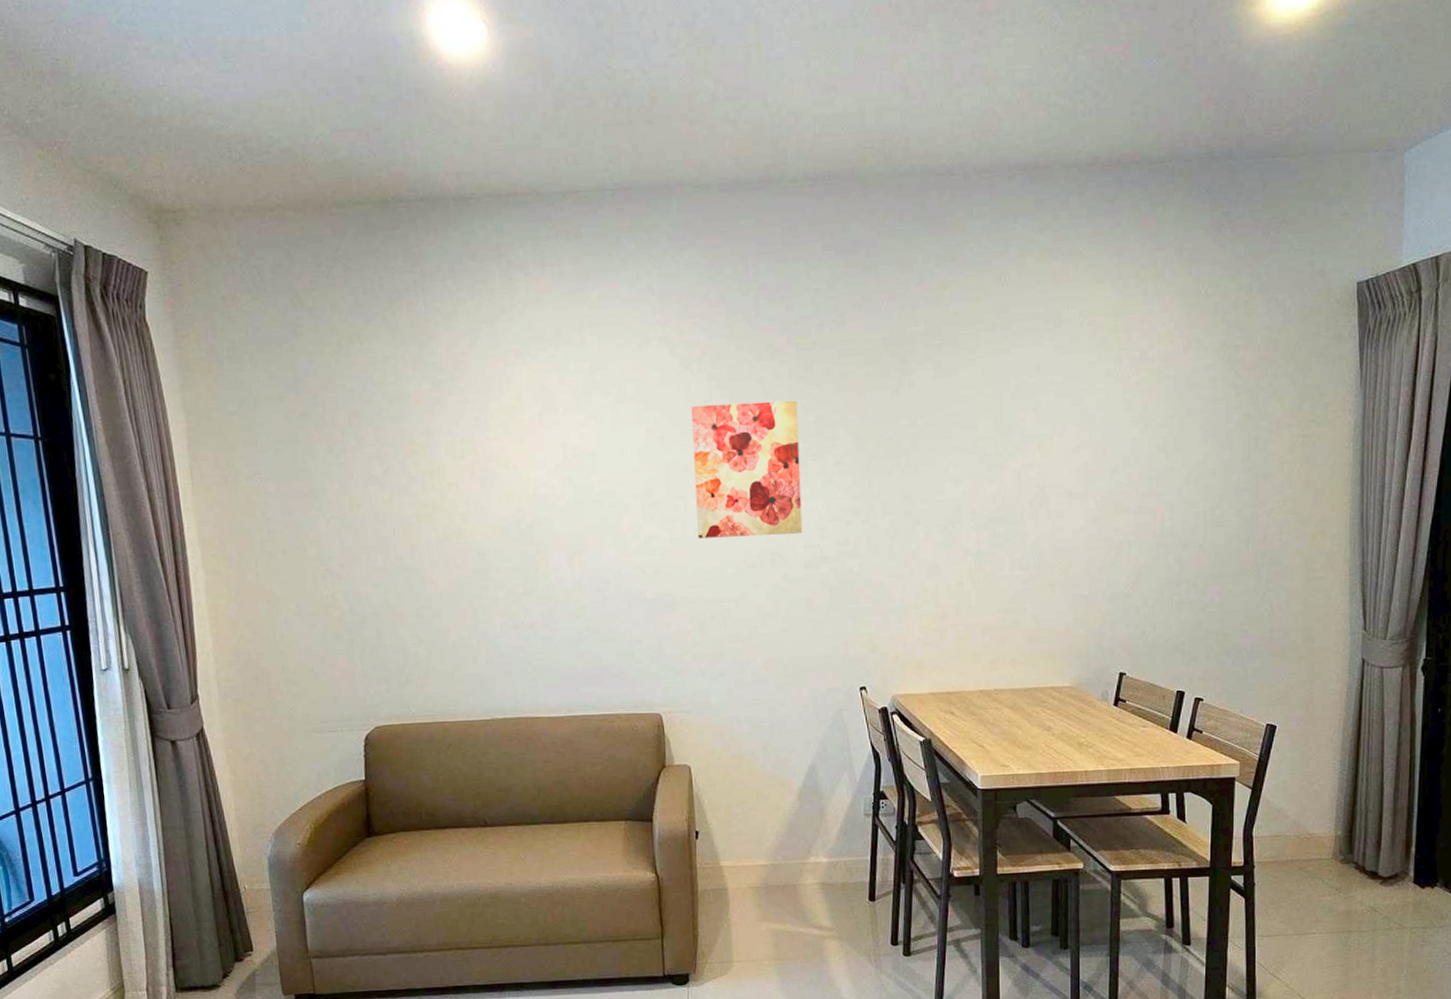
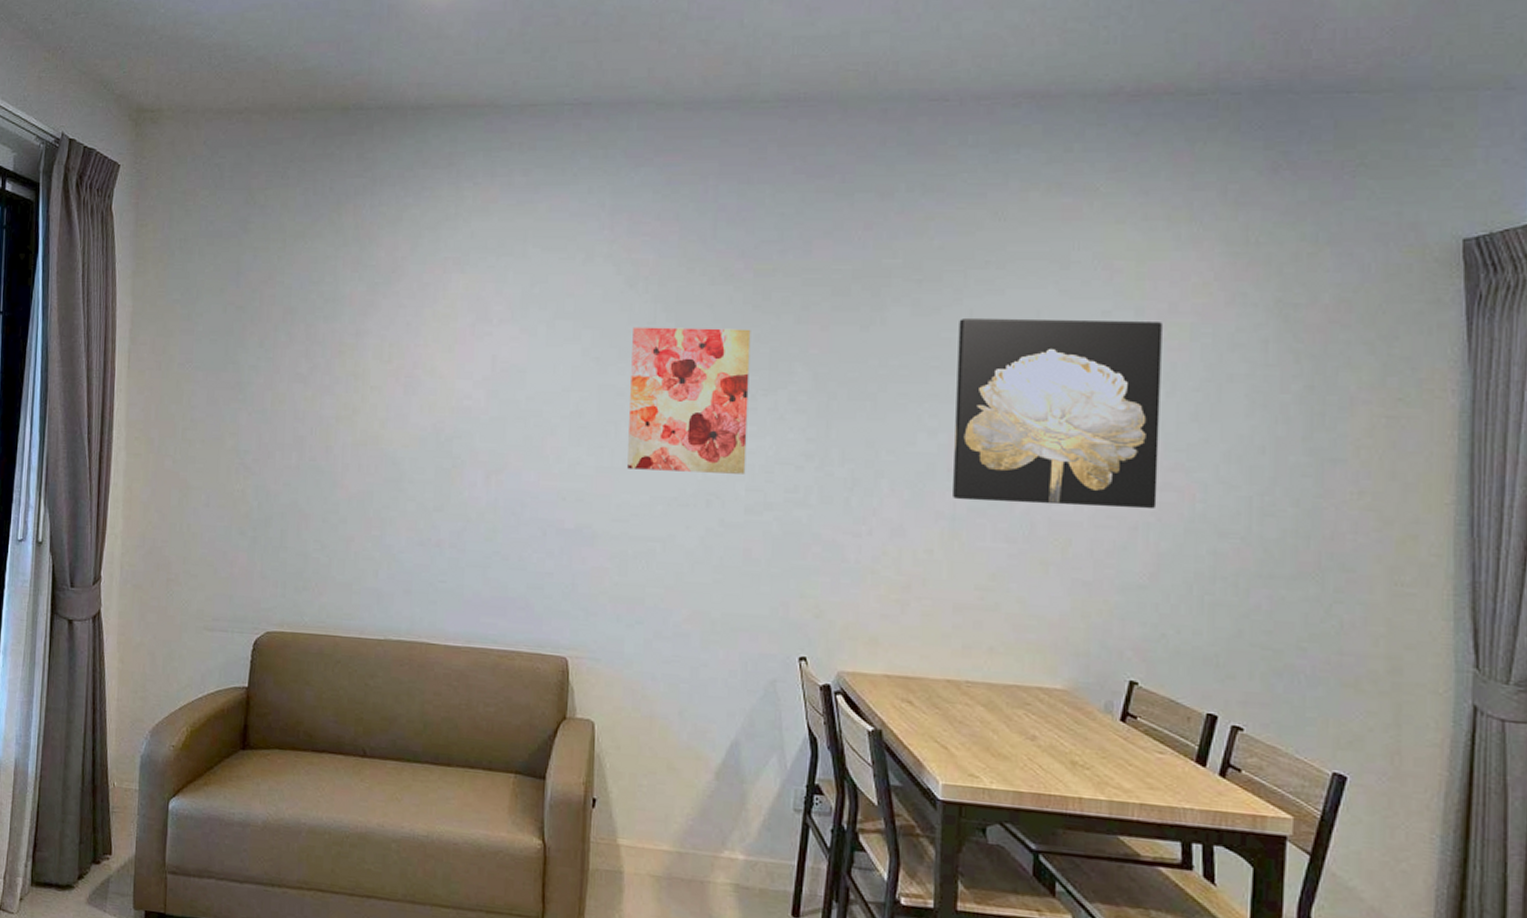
wall art: none [974,369,1136,538] -> present [953,317,1162,510]

